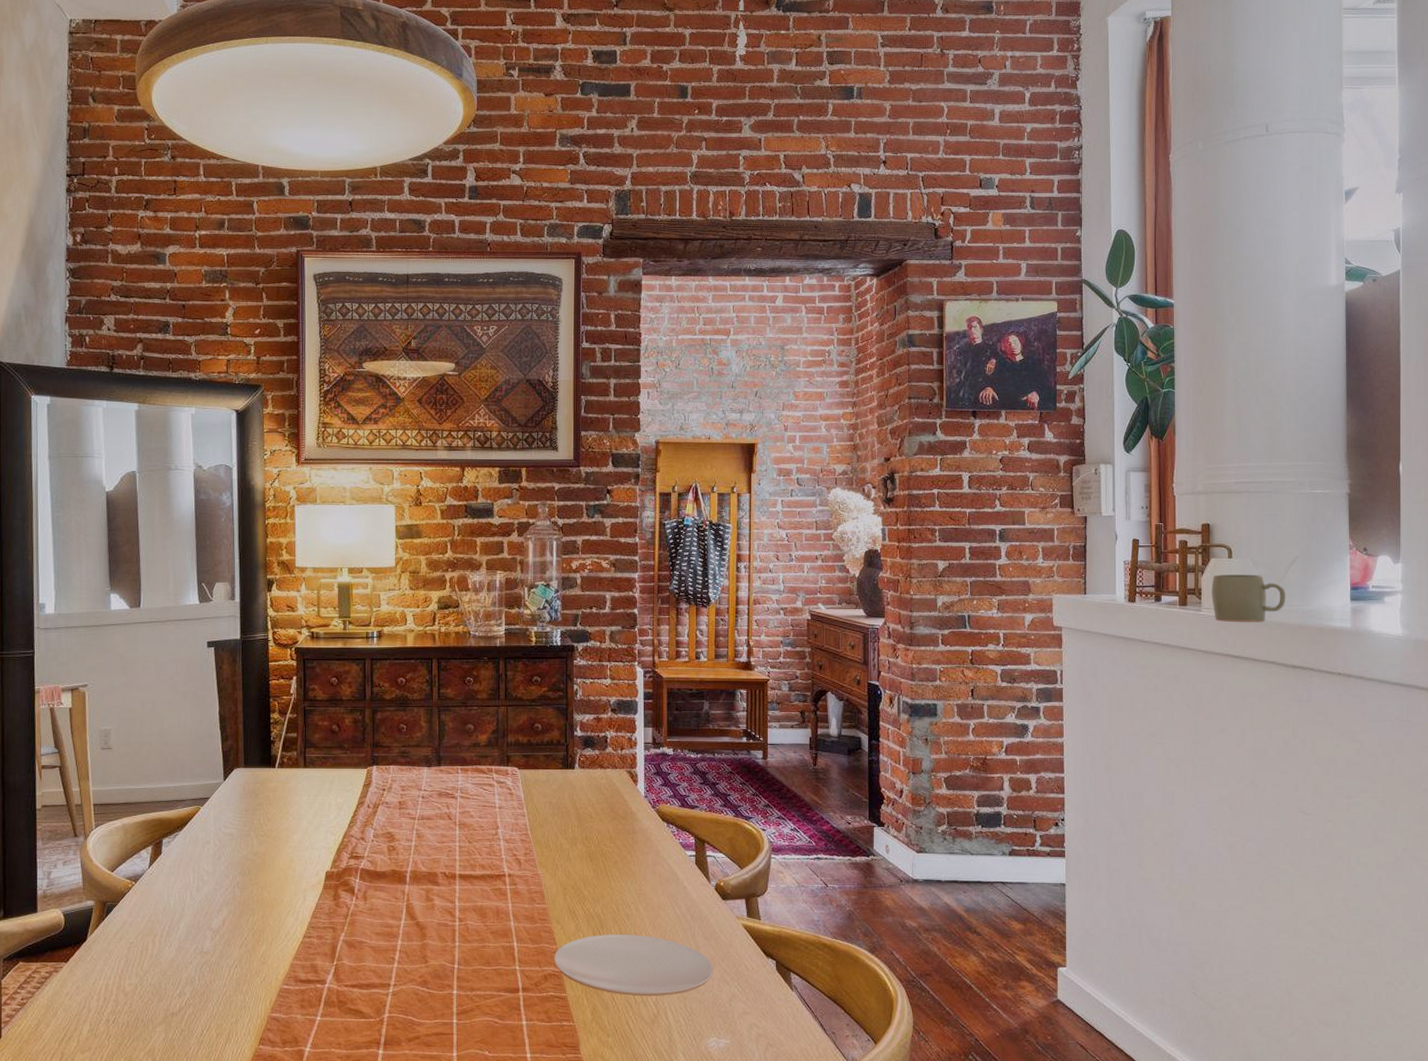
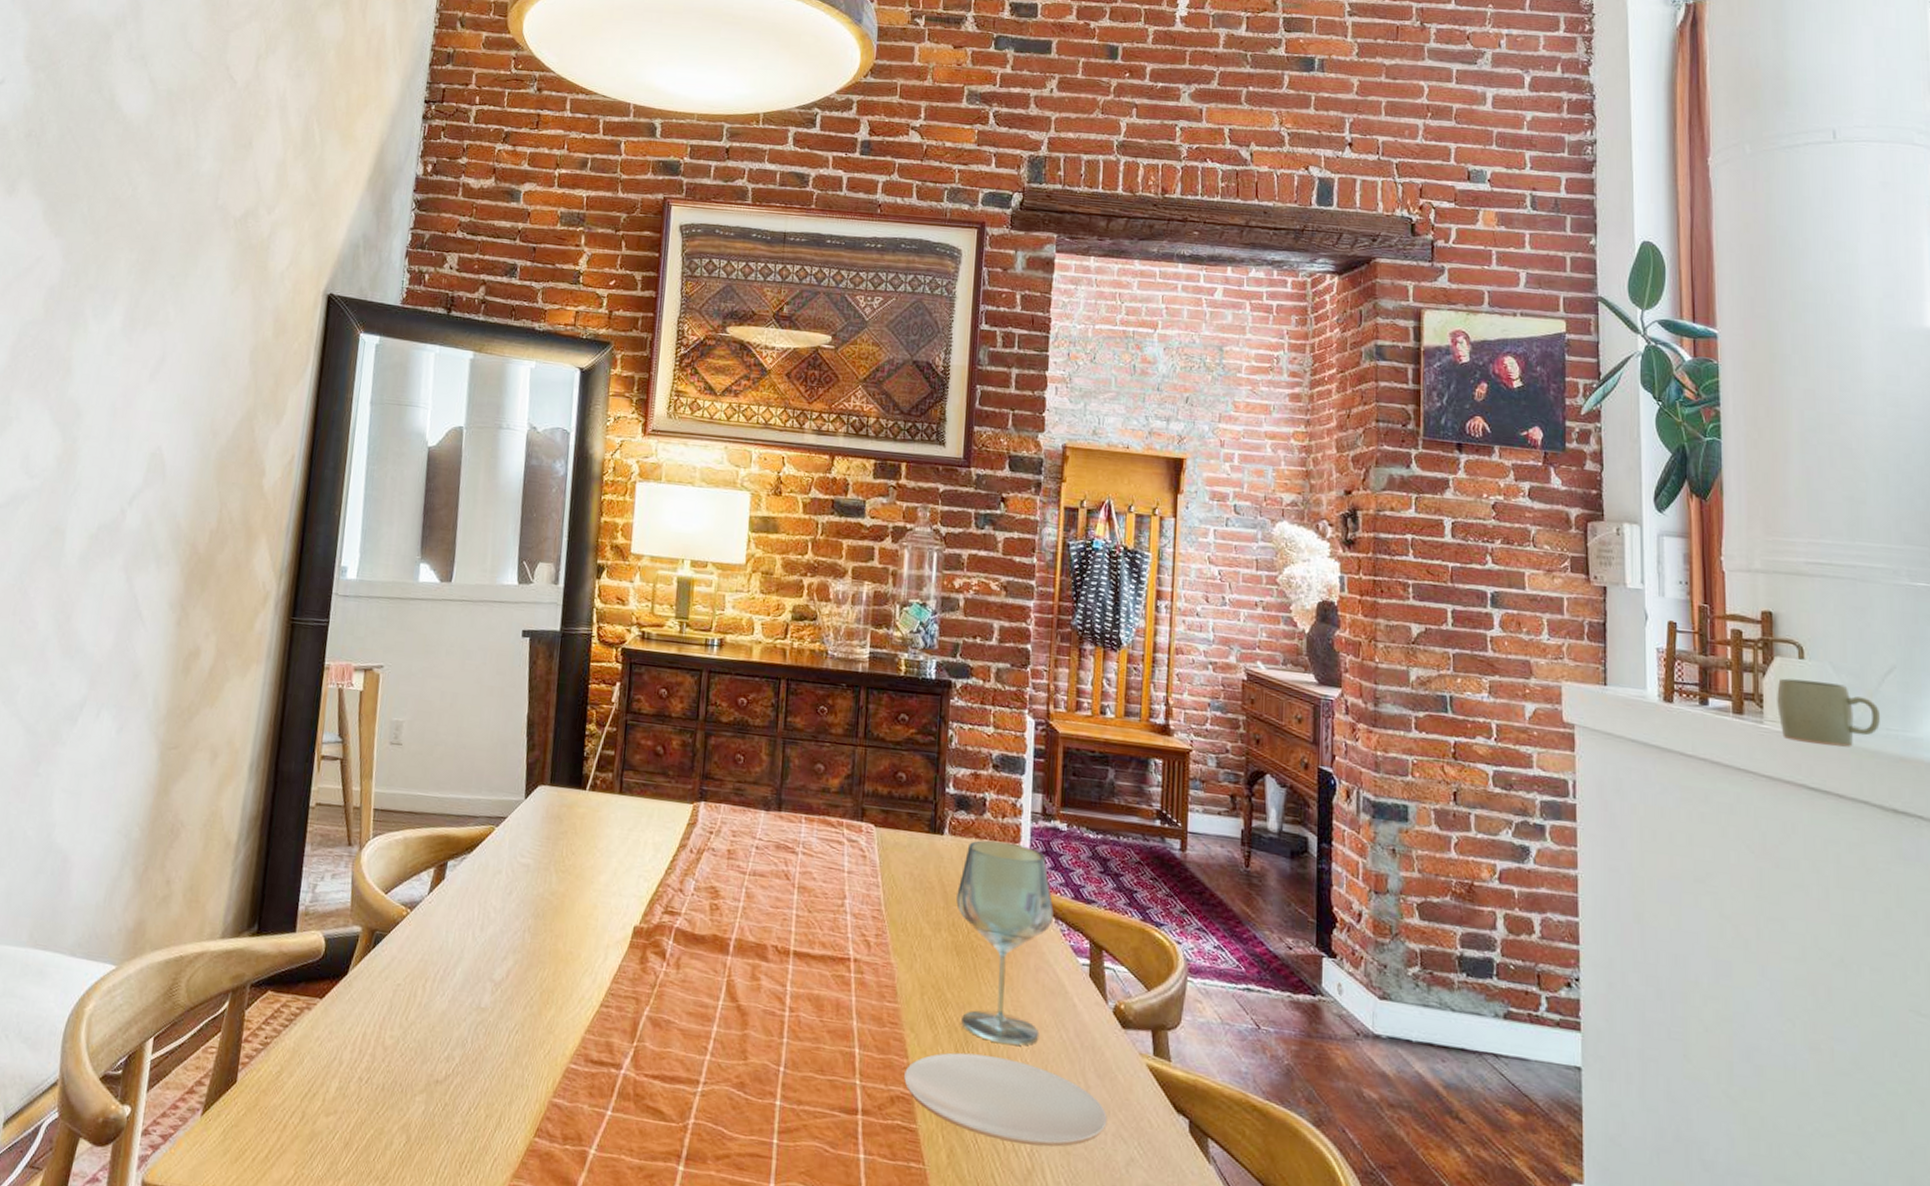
wine glass: none [588,769,665,924] -> present [956,840,1054,1046]

